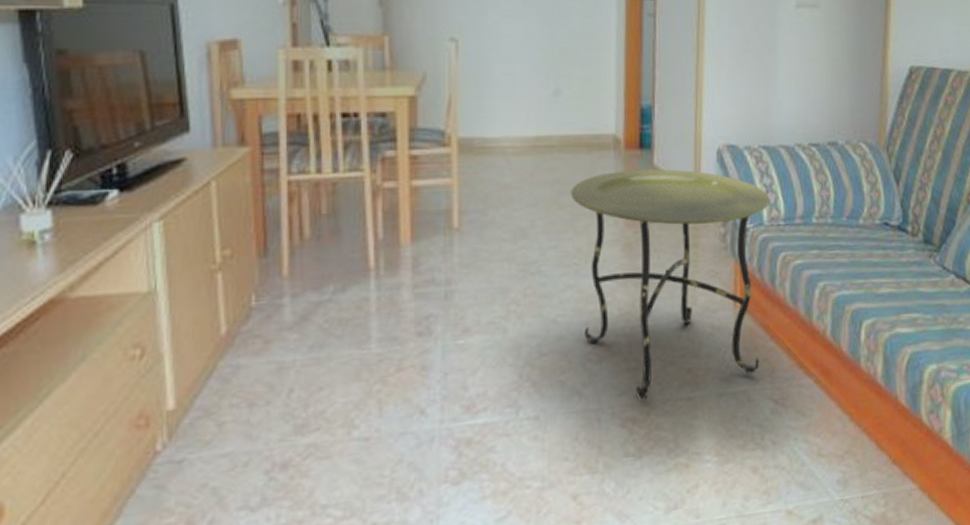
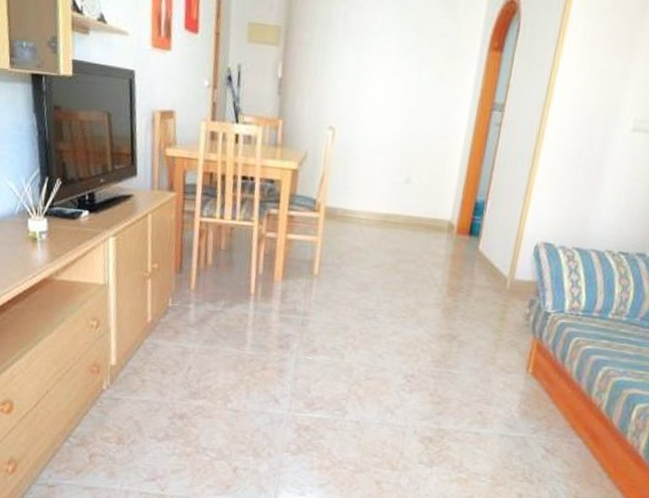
side table: present [571,169,770,402] -> none [402,250,574,428]

